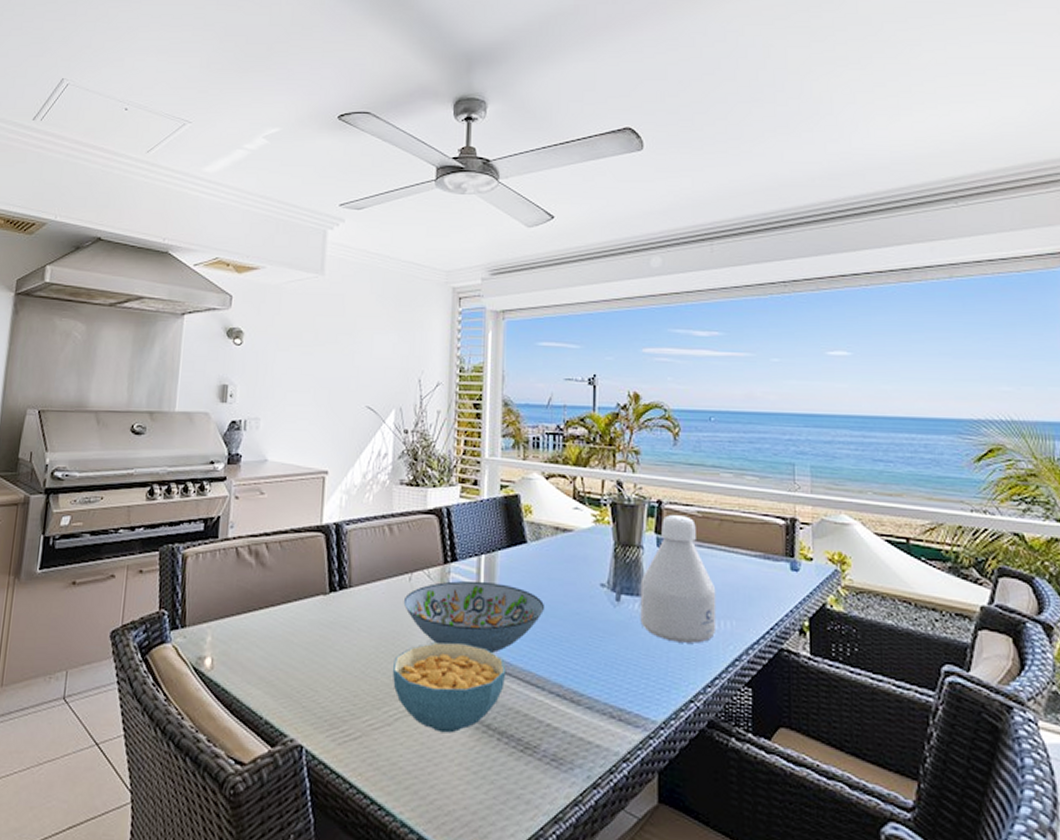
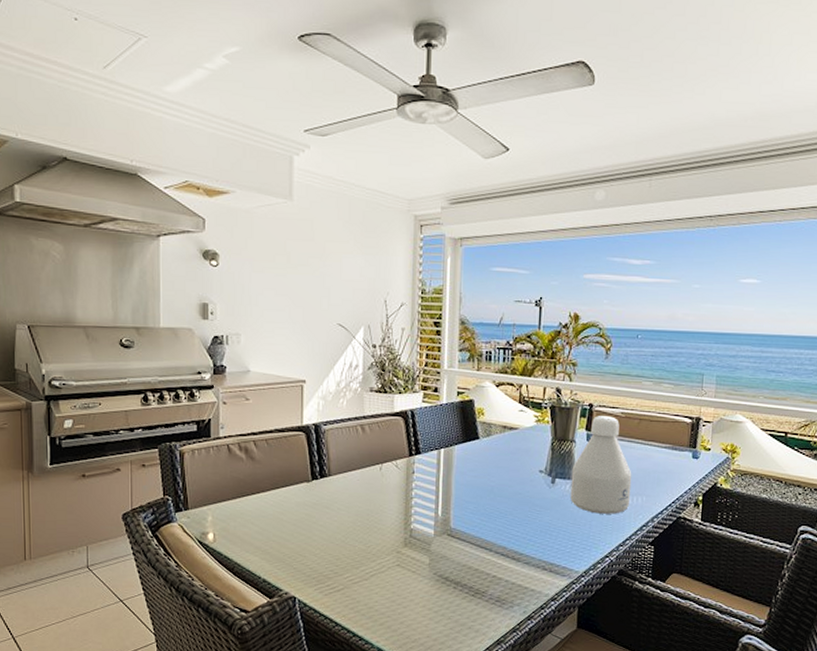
cereal bowl: present [393,642,507,733] -> none [368,517,461,585]
decorative bowl: present [403,580,544,653] -> none [375,469,493,524]

